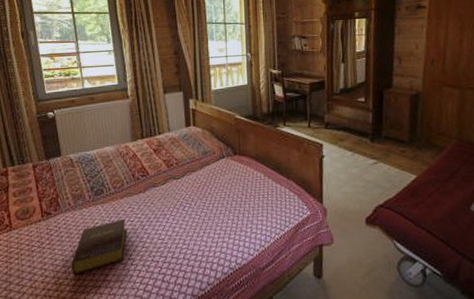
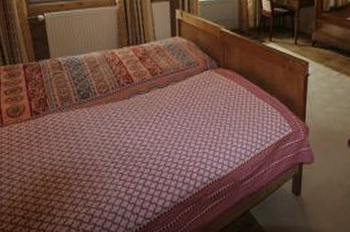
bible: present [71,218,127,275] -> none [57,123,111,173]

